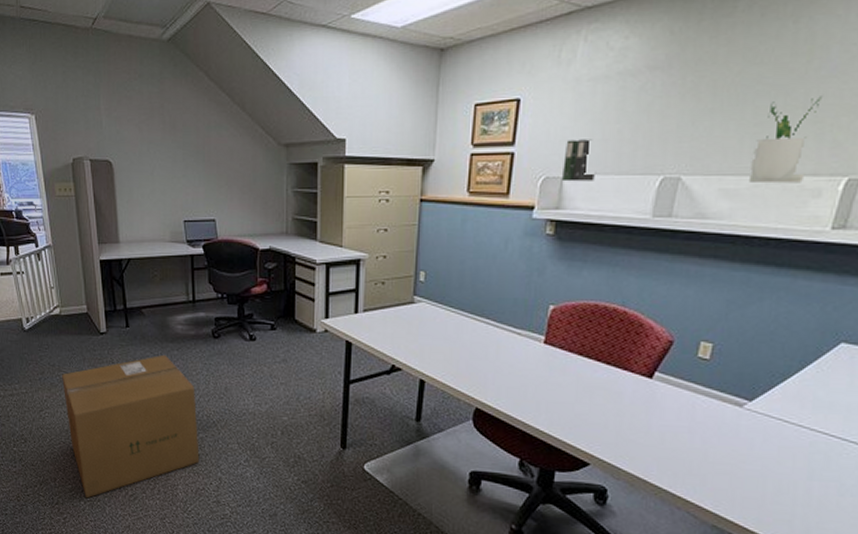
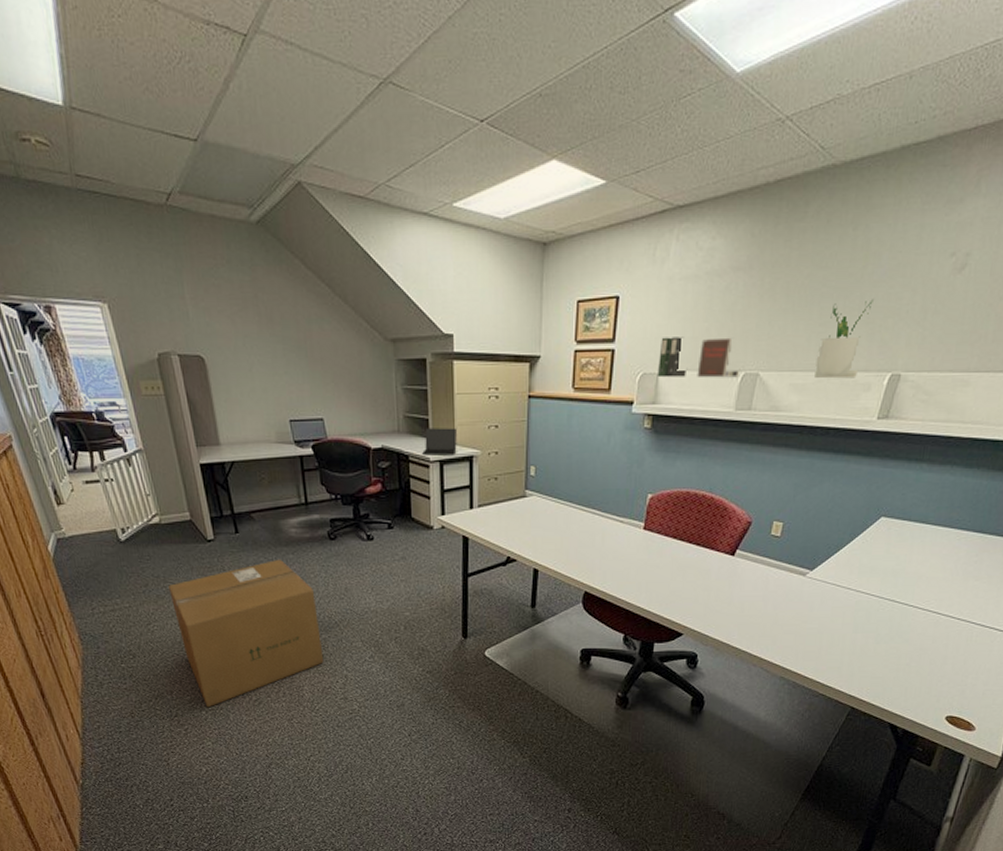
laptop: none [309,230,344,258] -> present [422,428,457,456]
books: none [607,139,659,183] -> present [697,337,741,378]

